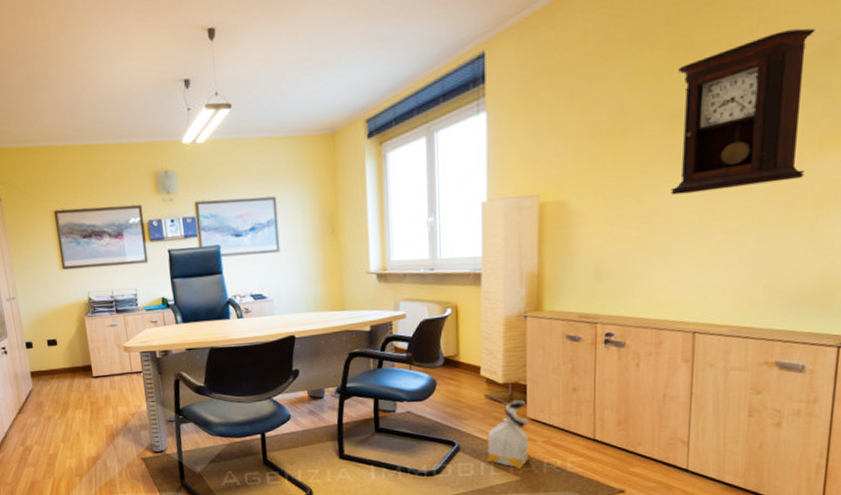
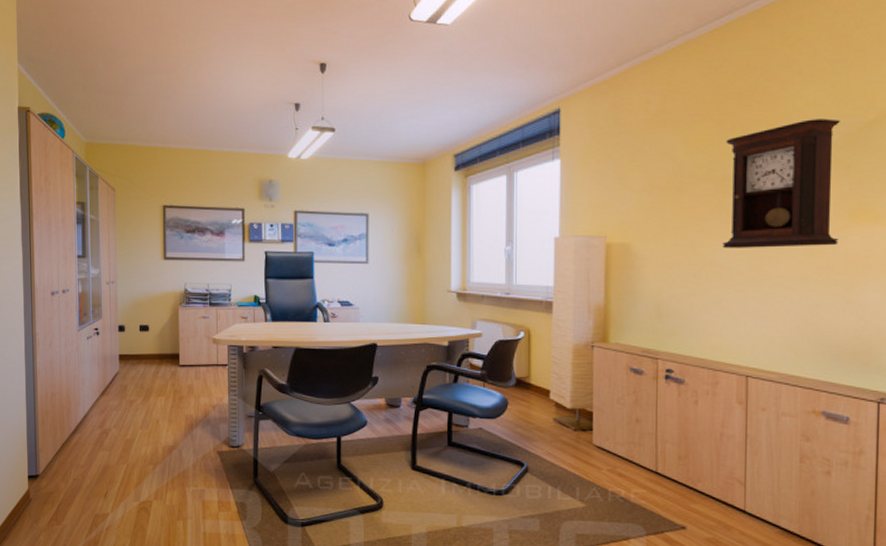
bag: present [486,399,530,469] -> none [553,425,595,496]

